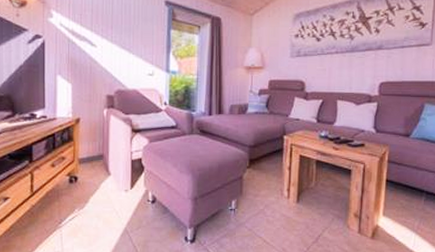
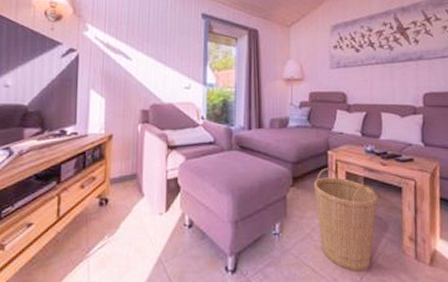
basket: none [268,152,328,243] -> present [313,168,378,271]

